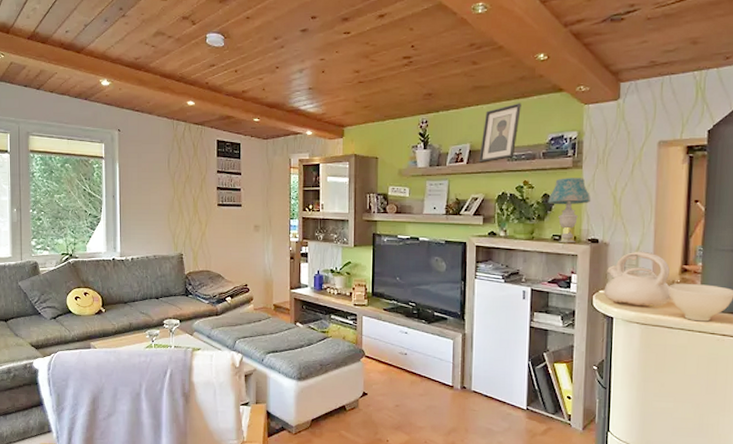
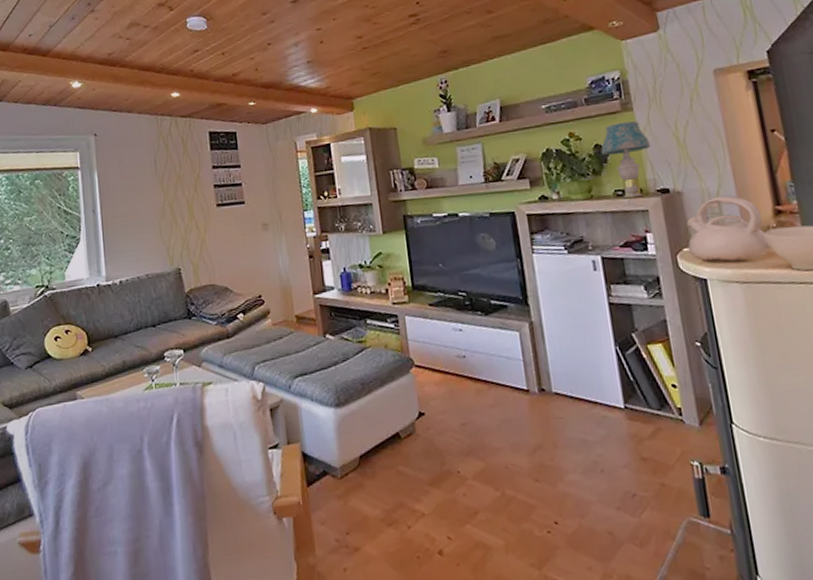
picture frame: present [479,103,521,163] -> none [511,47,553,119]

